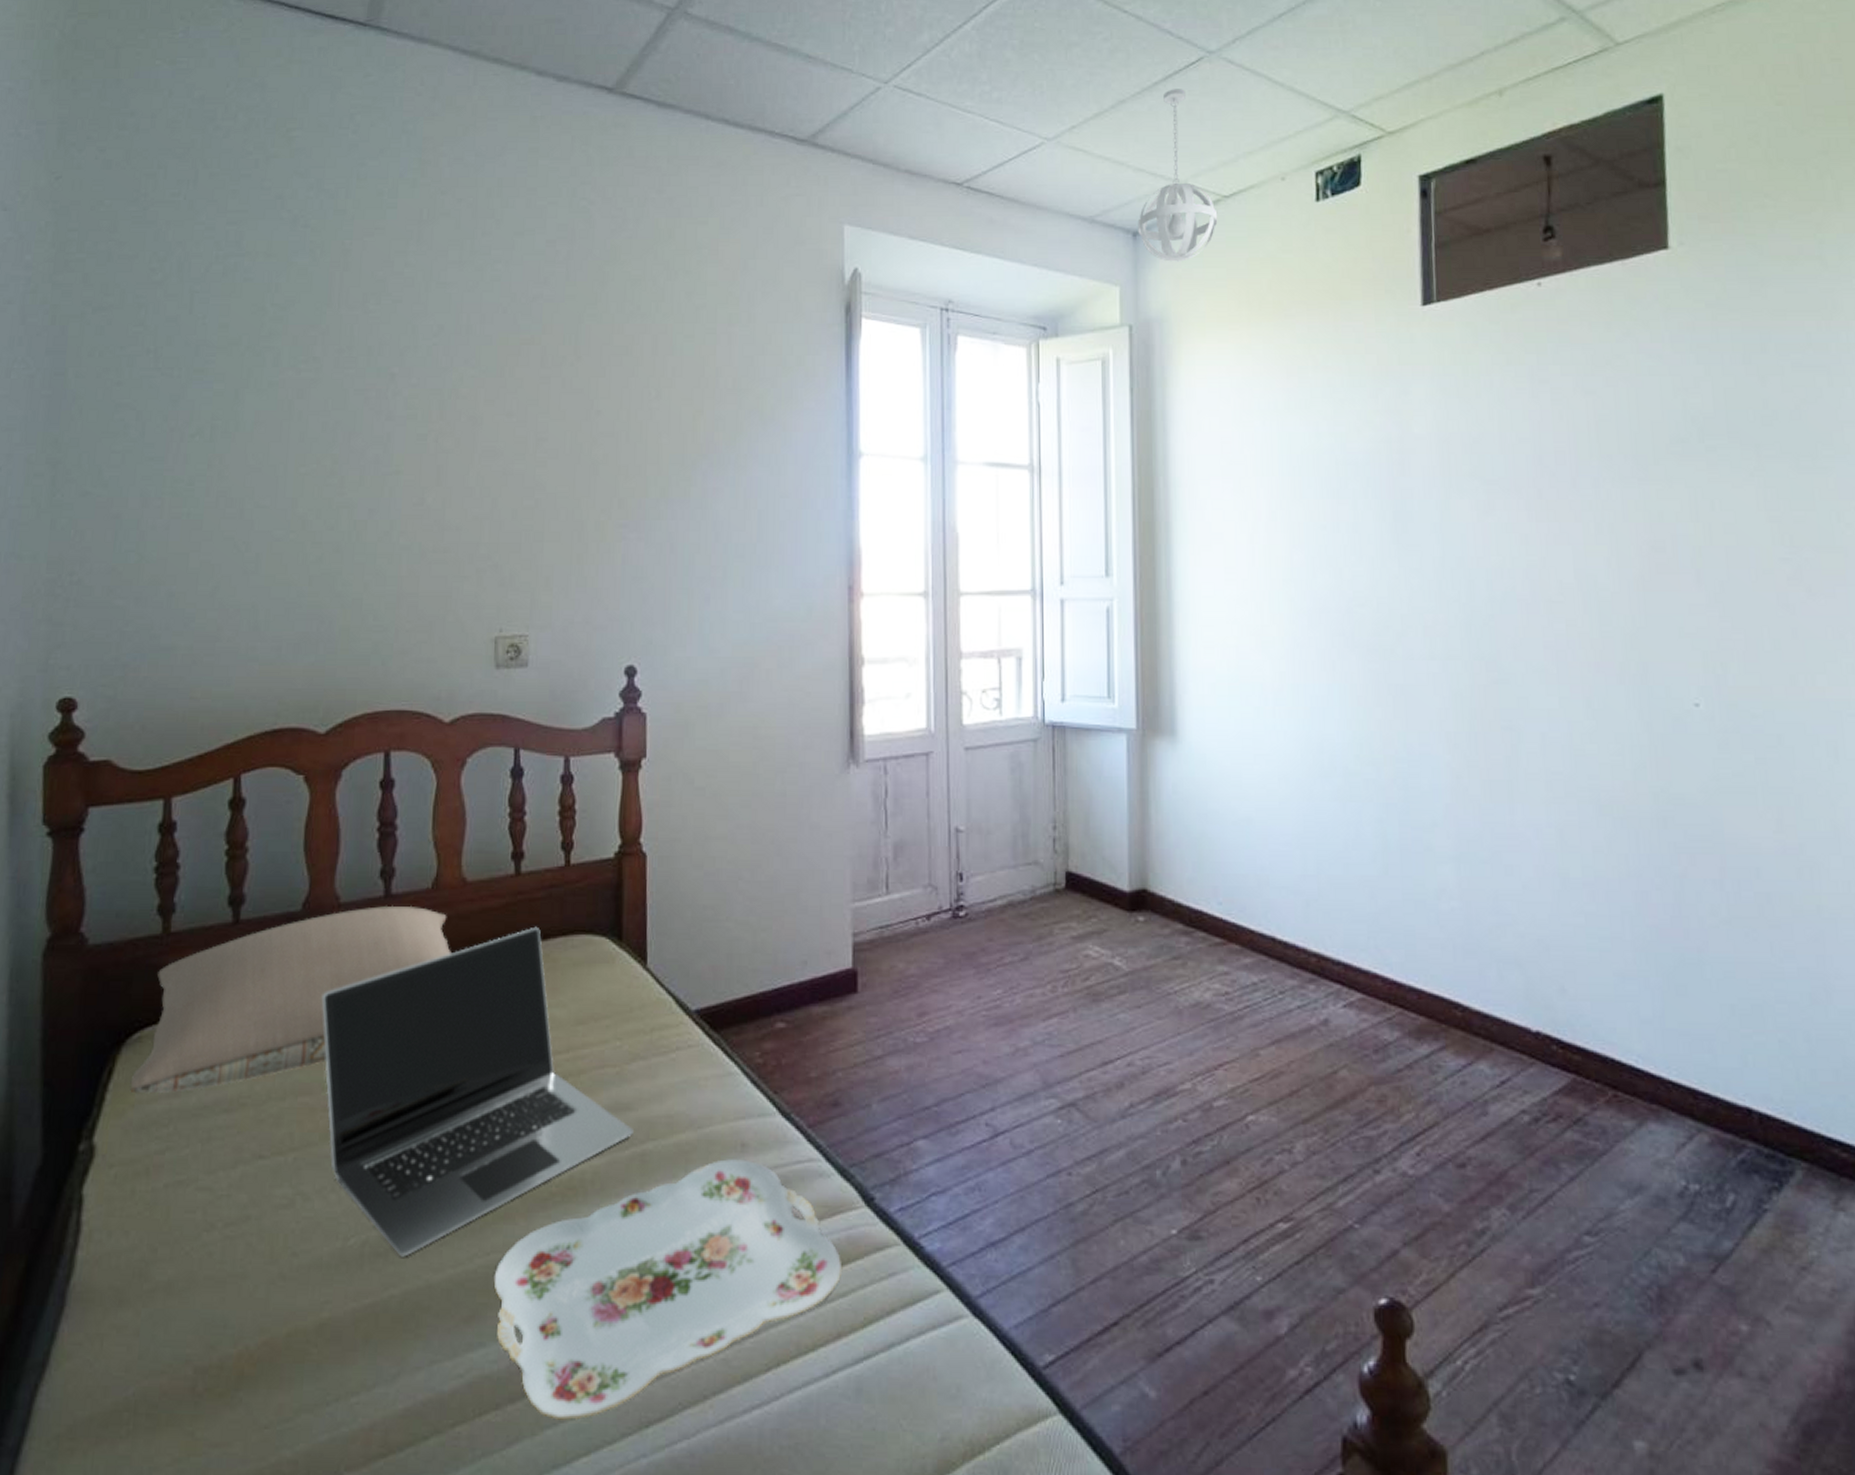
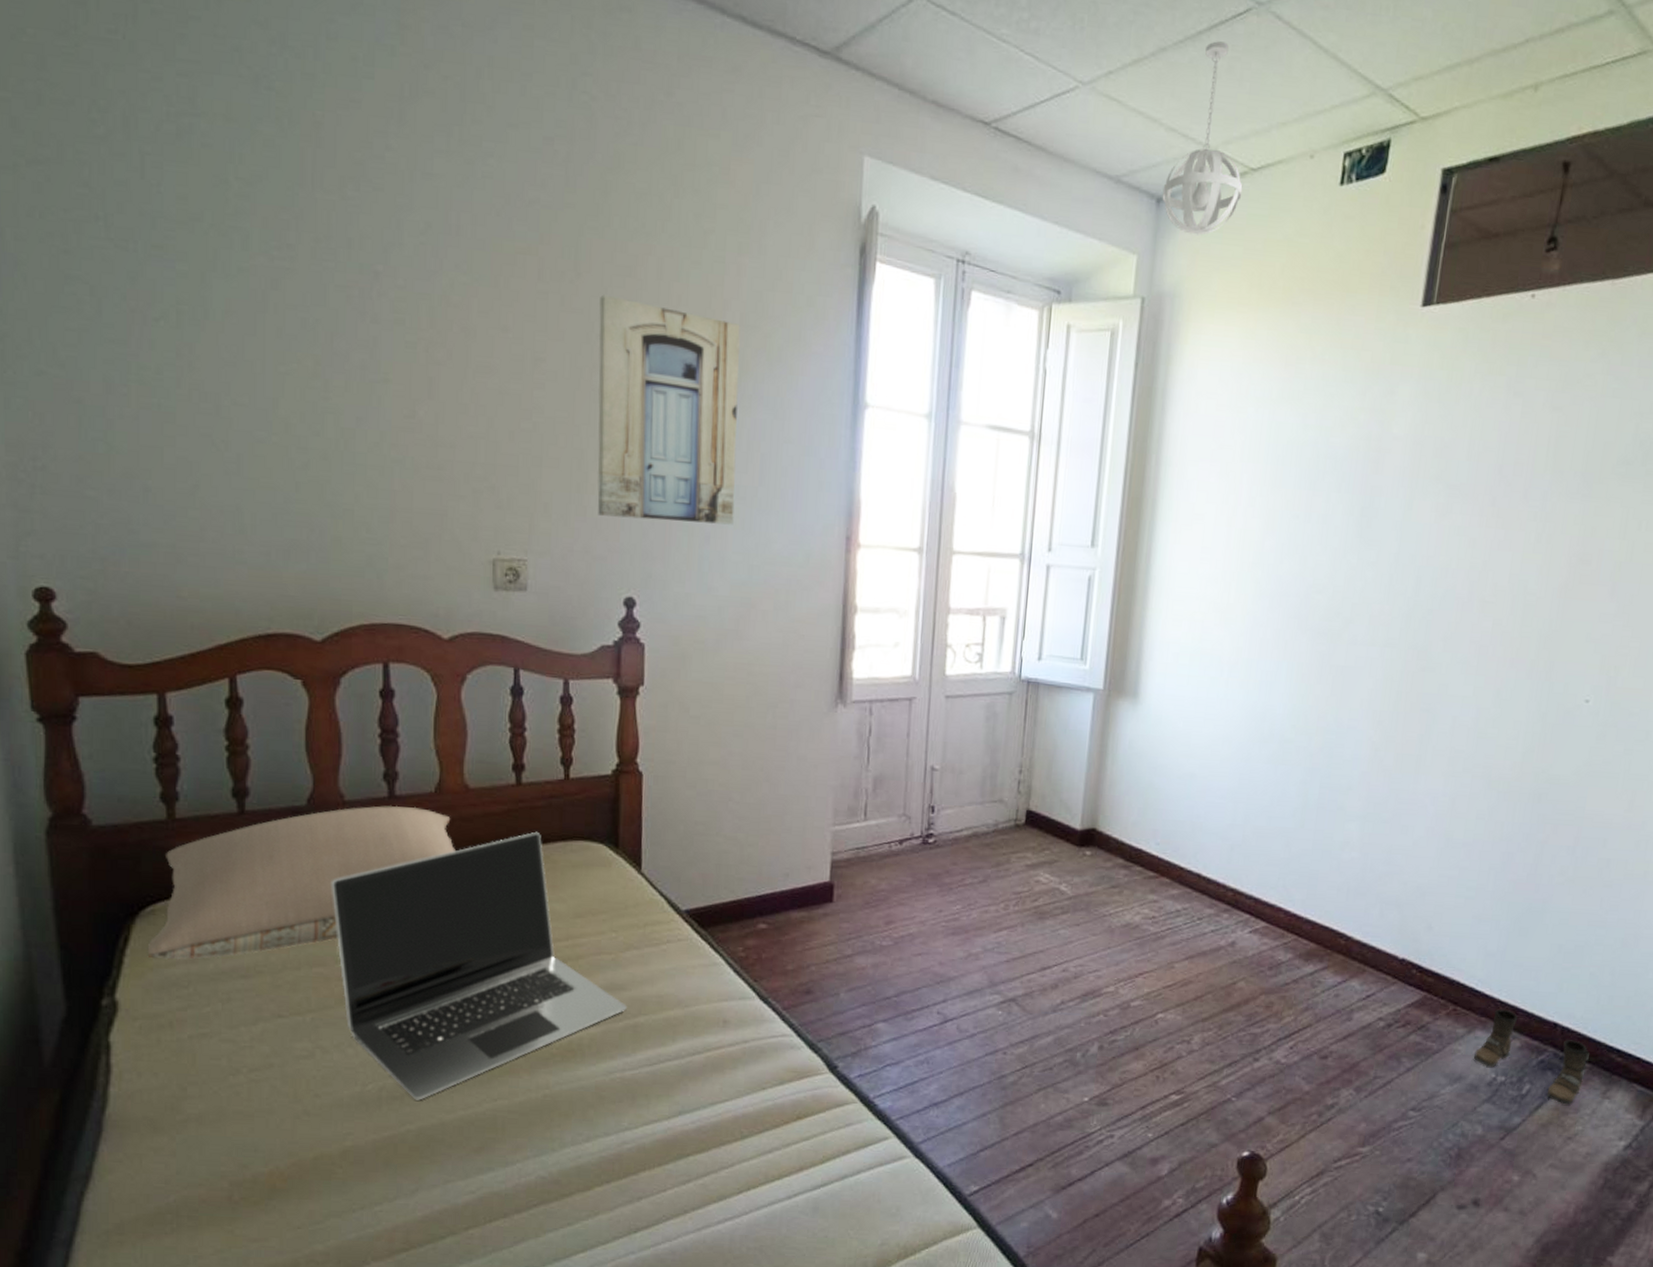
serving tray: present [493,1159,843,1420] -> none [500,1032,807,1226]
wall art: none [597,374,734,585] -> present [597,294,741,525]
boots: none [1653,1092,1804,1221] -> present [1474,1009,1590,1105]

